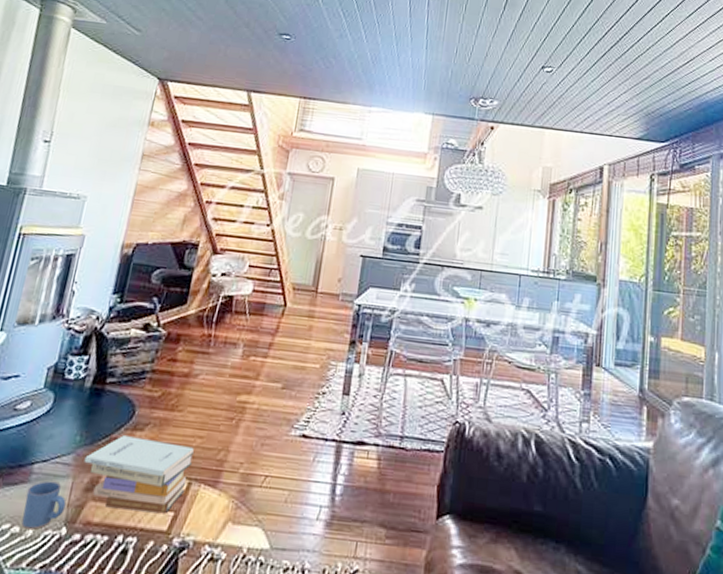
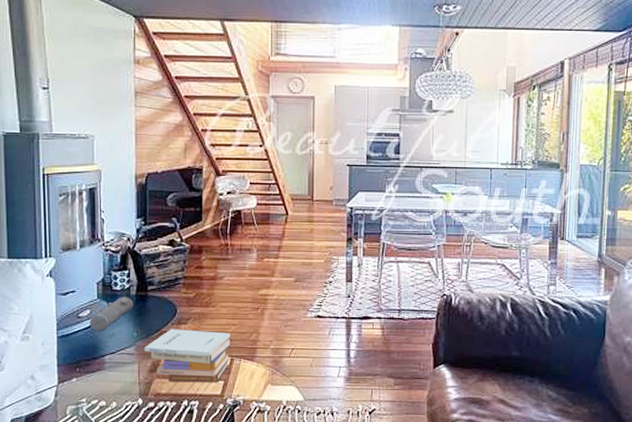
mug: present [21,480,66,530] -> none [104,367,137,402]
decorative log: none [26,388,86,430] -> present [89,297,133,331]

